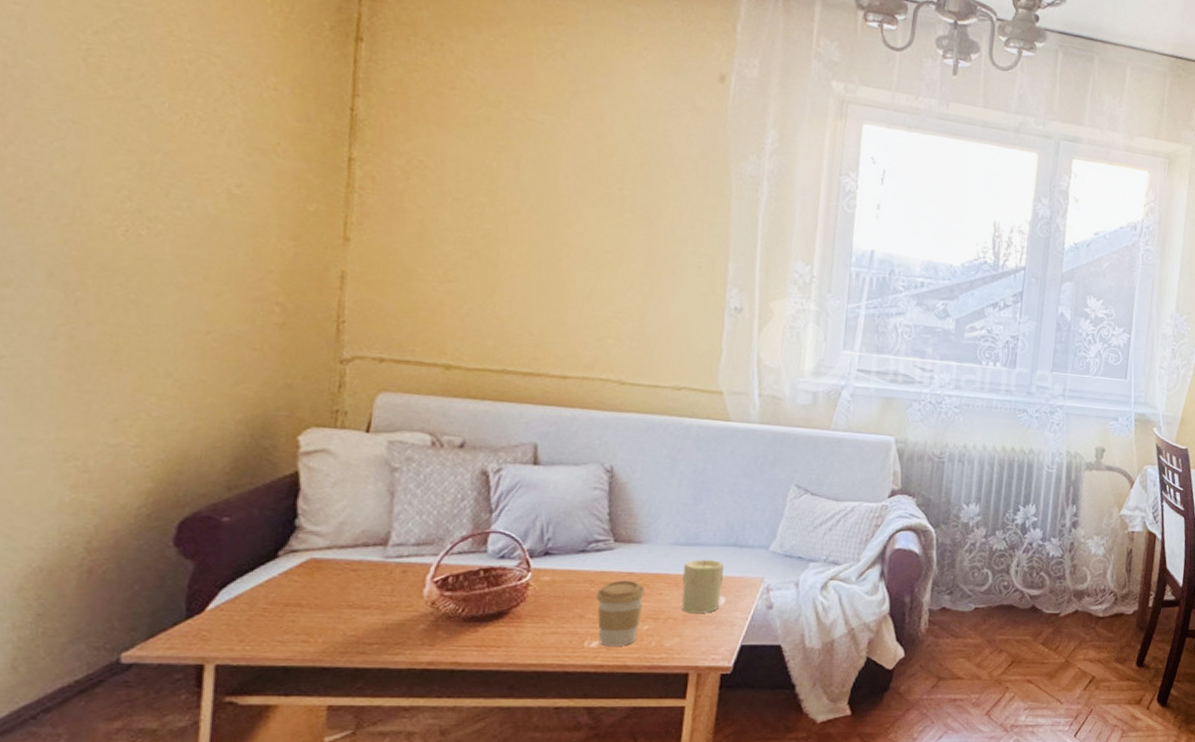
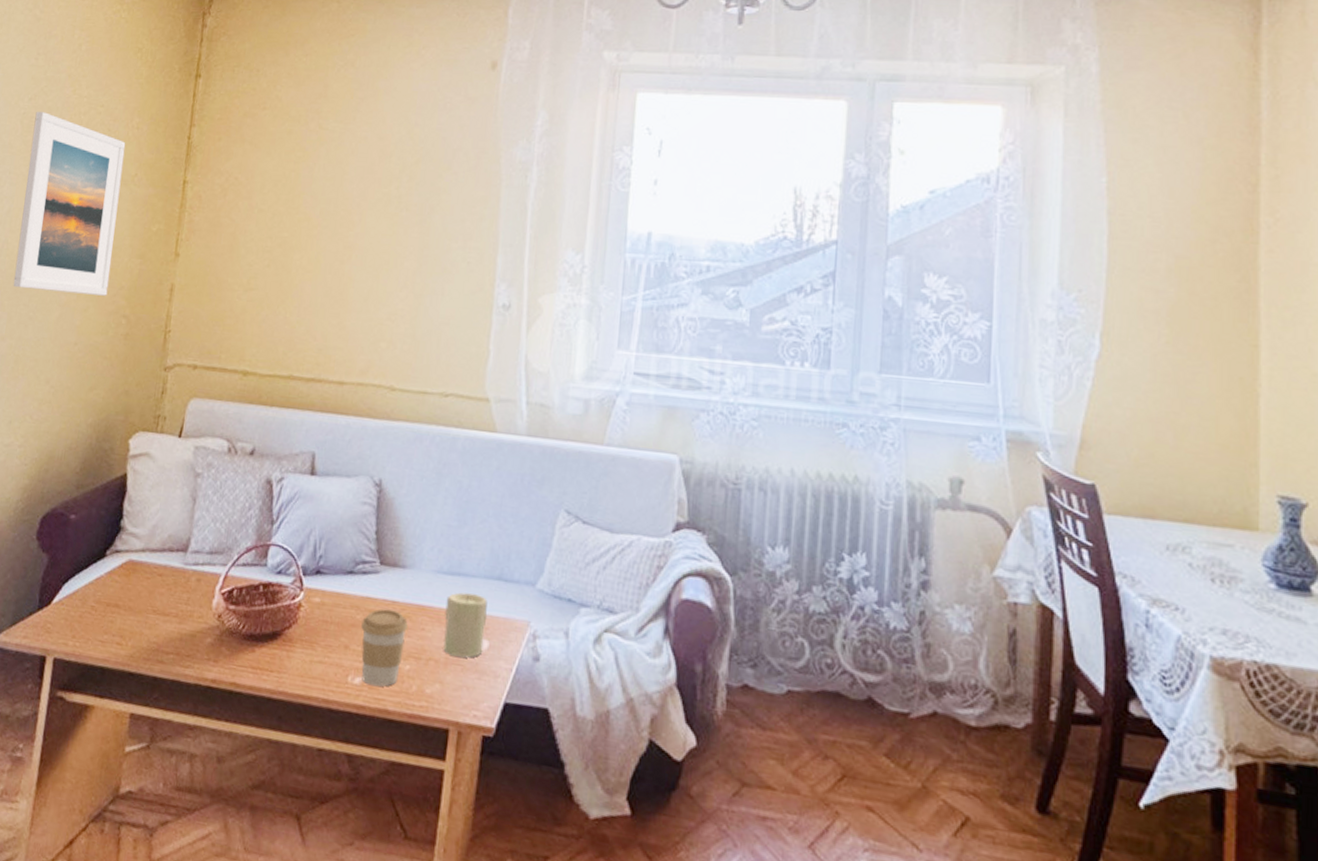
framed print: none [97,49,259,280] -> present [13,111,126,296]

